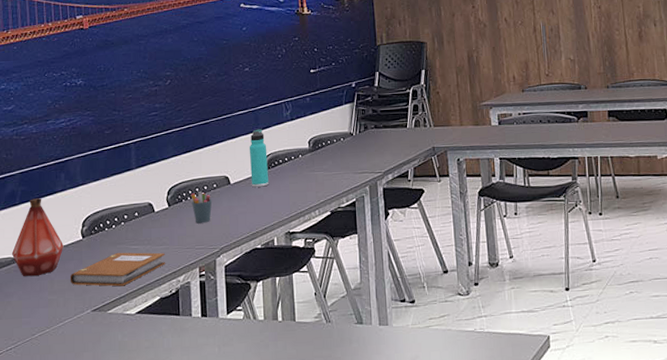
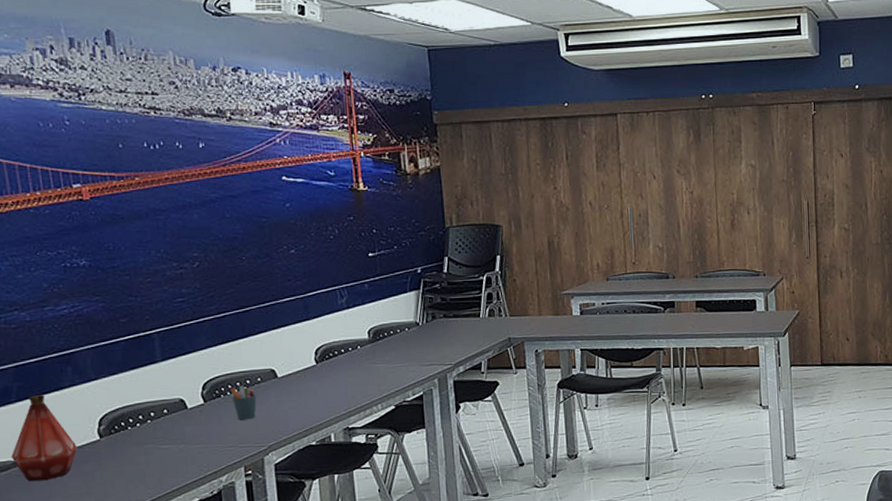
notebook: present [70,252,165,287] -> none [87,452,204,489]
thermos bottle: present [249,129,268,187] -> none [298,318,323,381]

